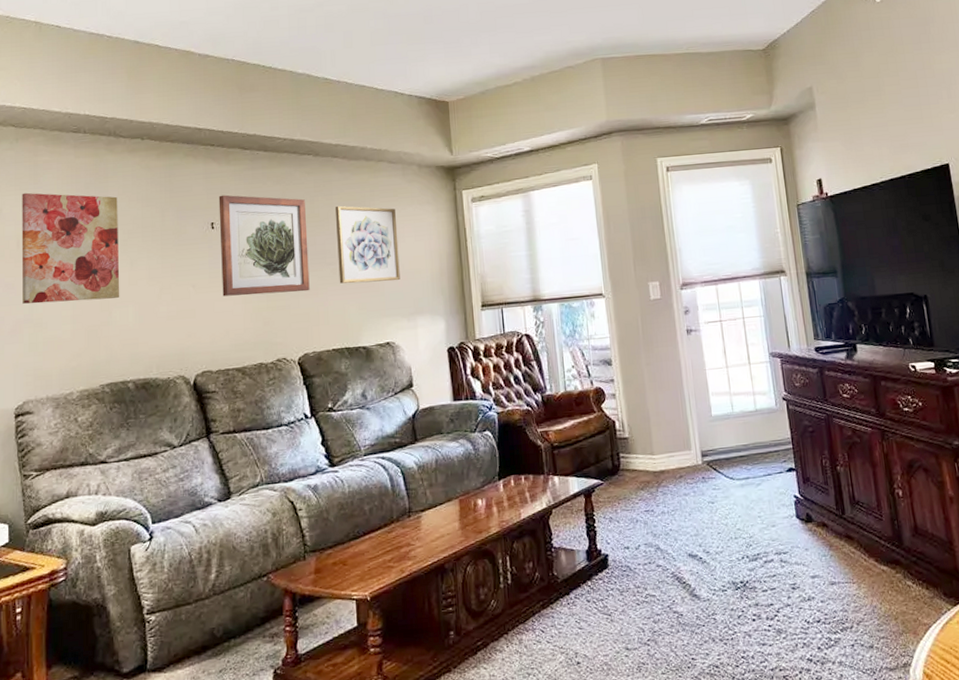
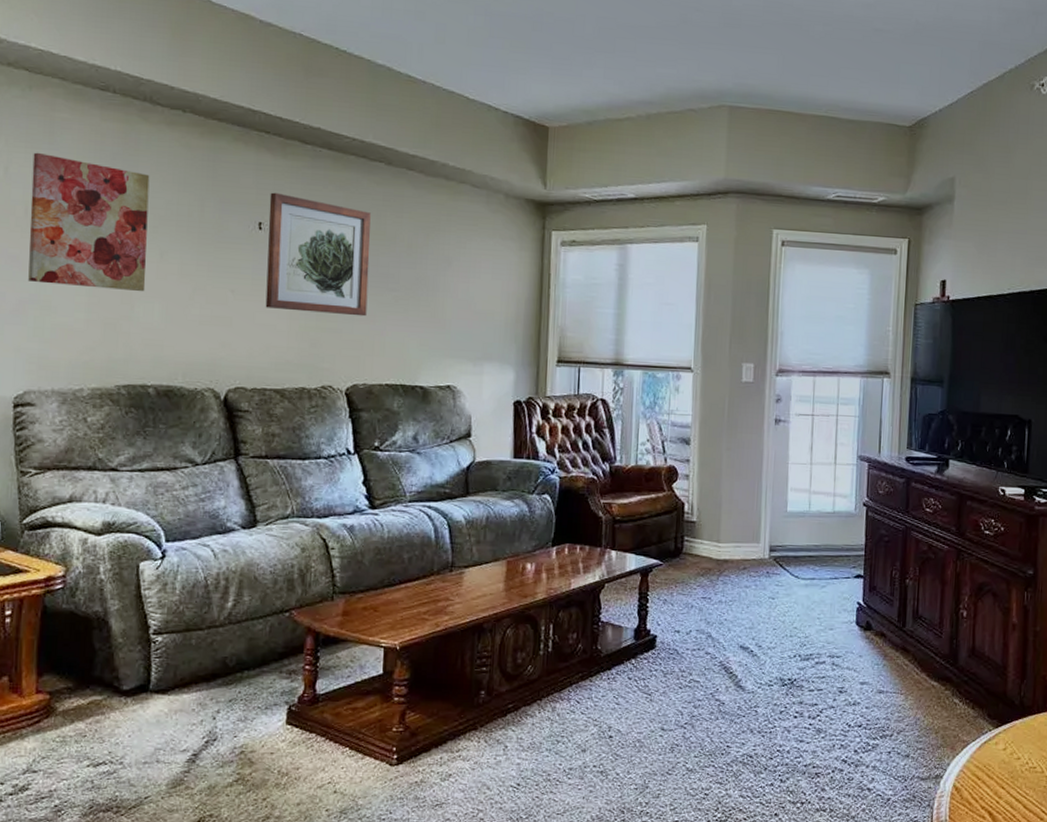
wall art: present [334,205,400,284] -> none [401,226,474,320]

